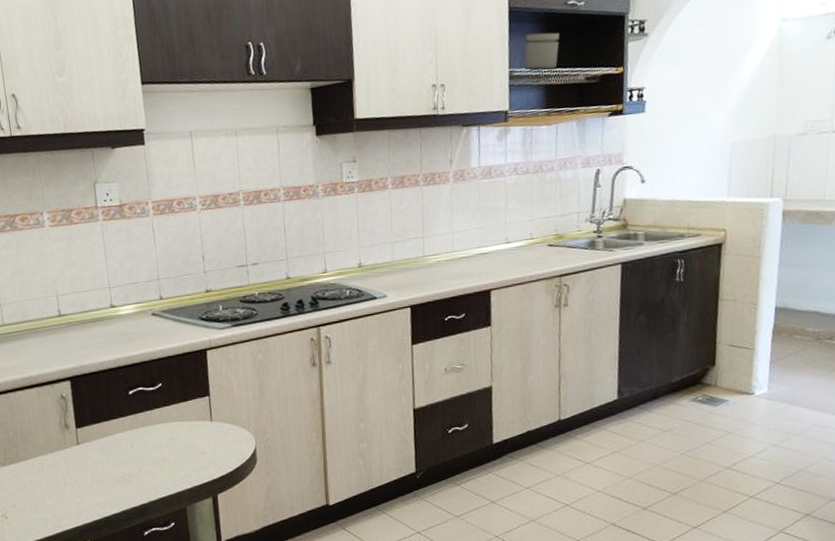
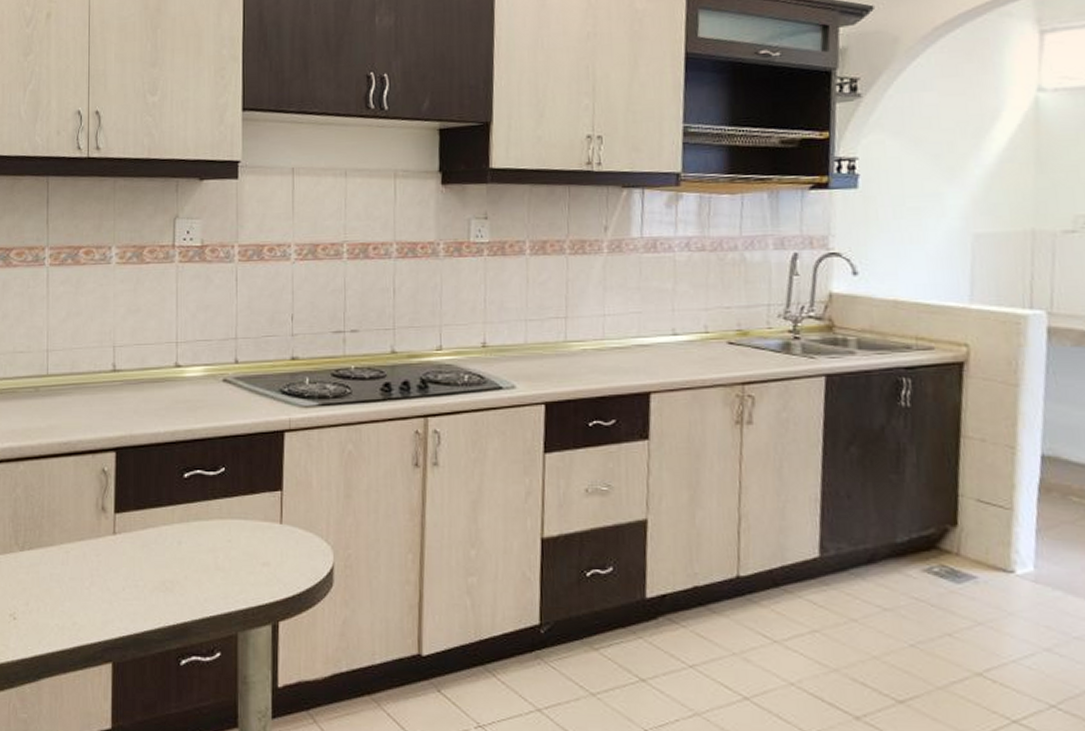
jar: present [523,32,560,70] -> none [702,84,749,128]

